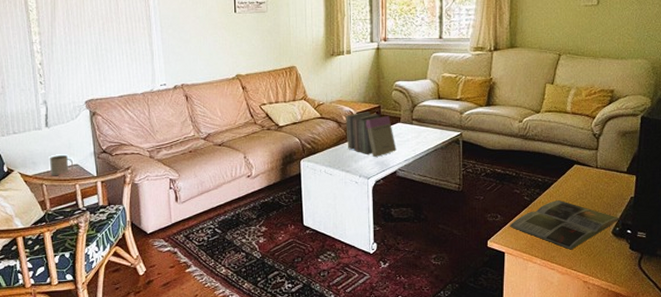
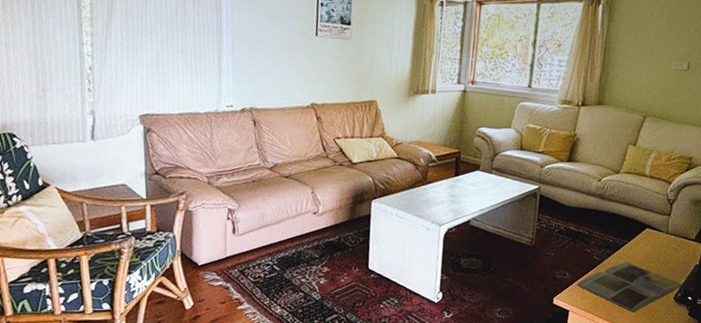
mug: present [49,155,74,176] -> none [92,172,121,196]
books: present [346,112,396,157] -> none [422,155,473,204]

